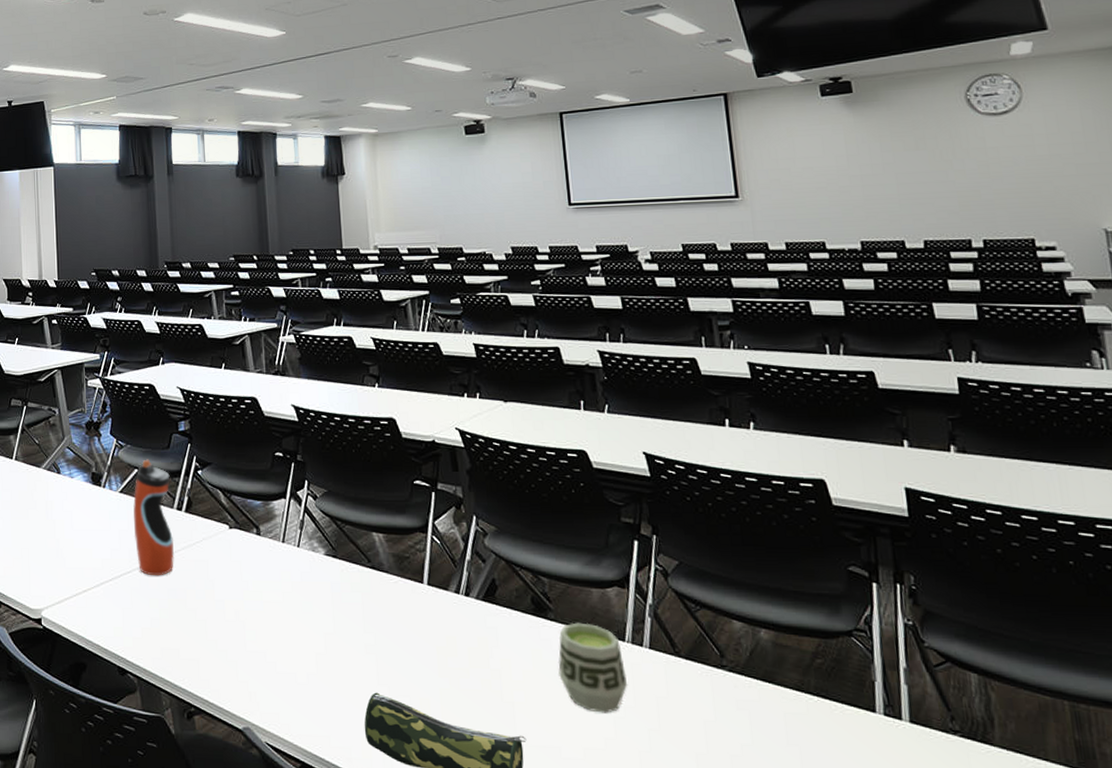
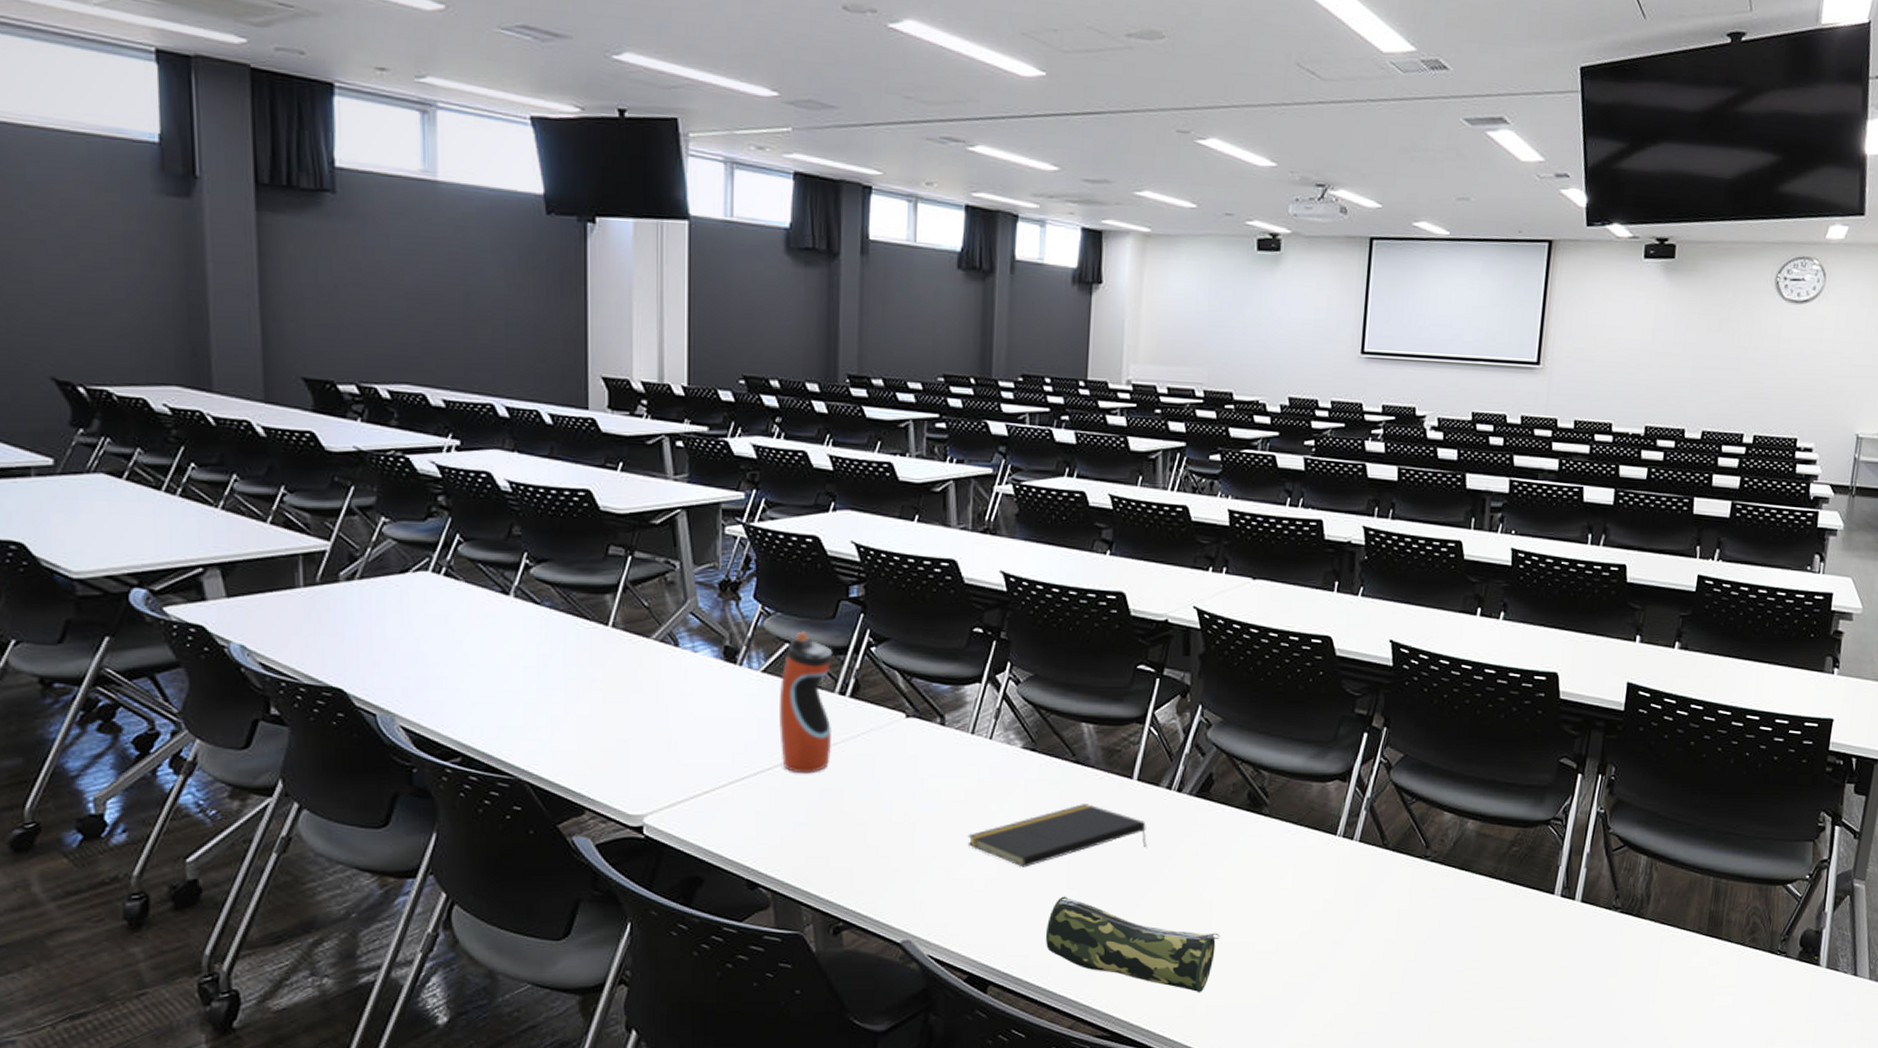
notepad: none [288,606,444,664] -> present [968,804,1147,867]
cup: present [558,622,628,713] -> none [1264,817,1332,907]

